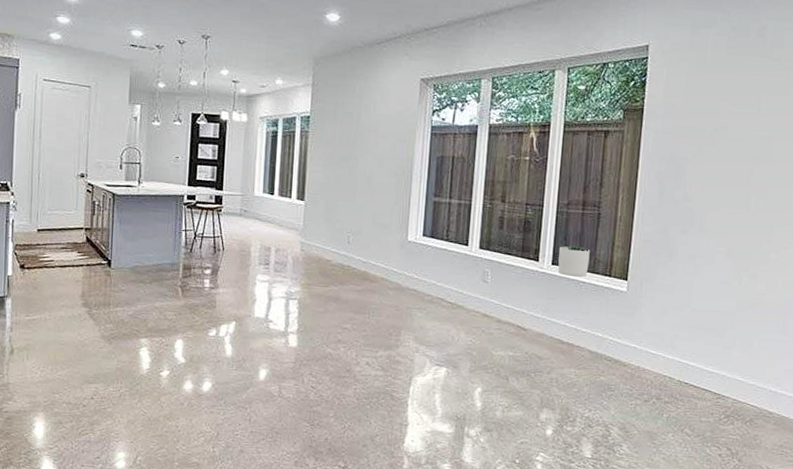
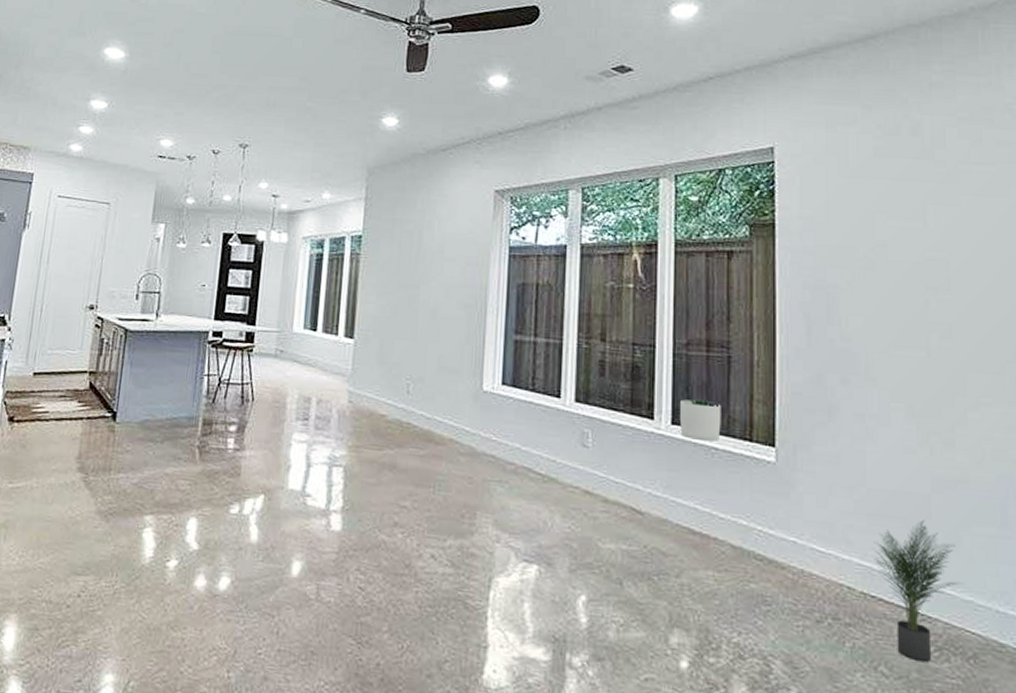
potted plant: none [690,330,748,425] -> present [874,520,960,662]

